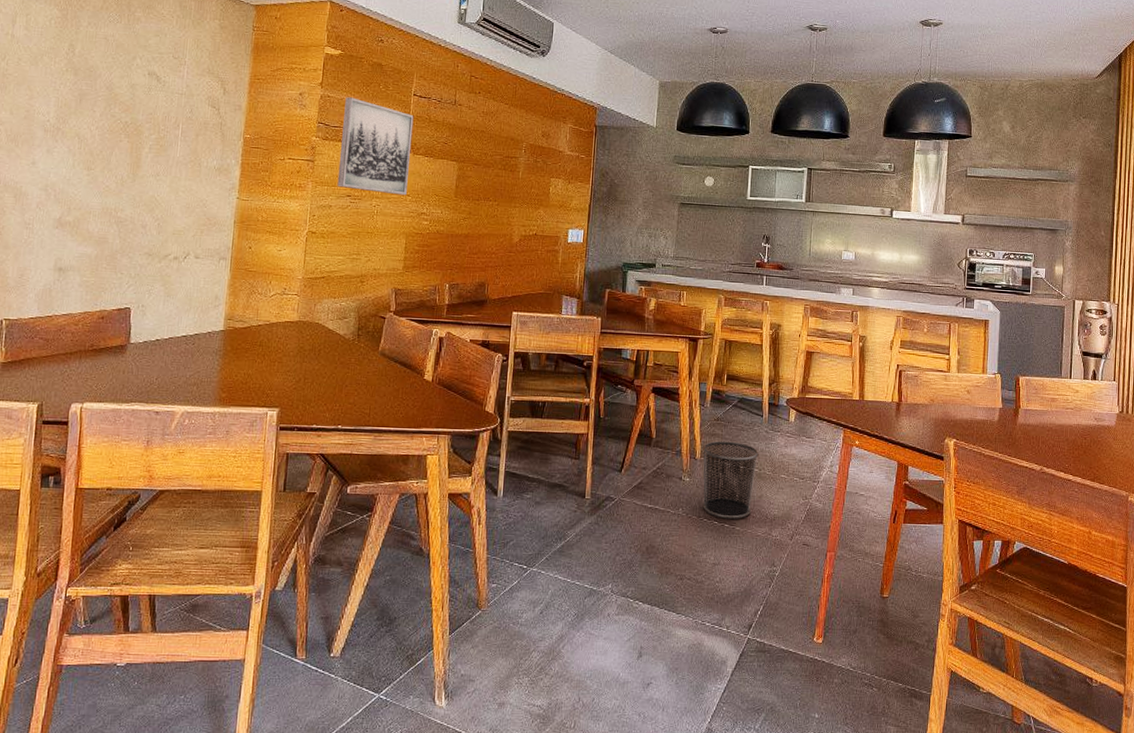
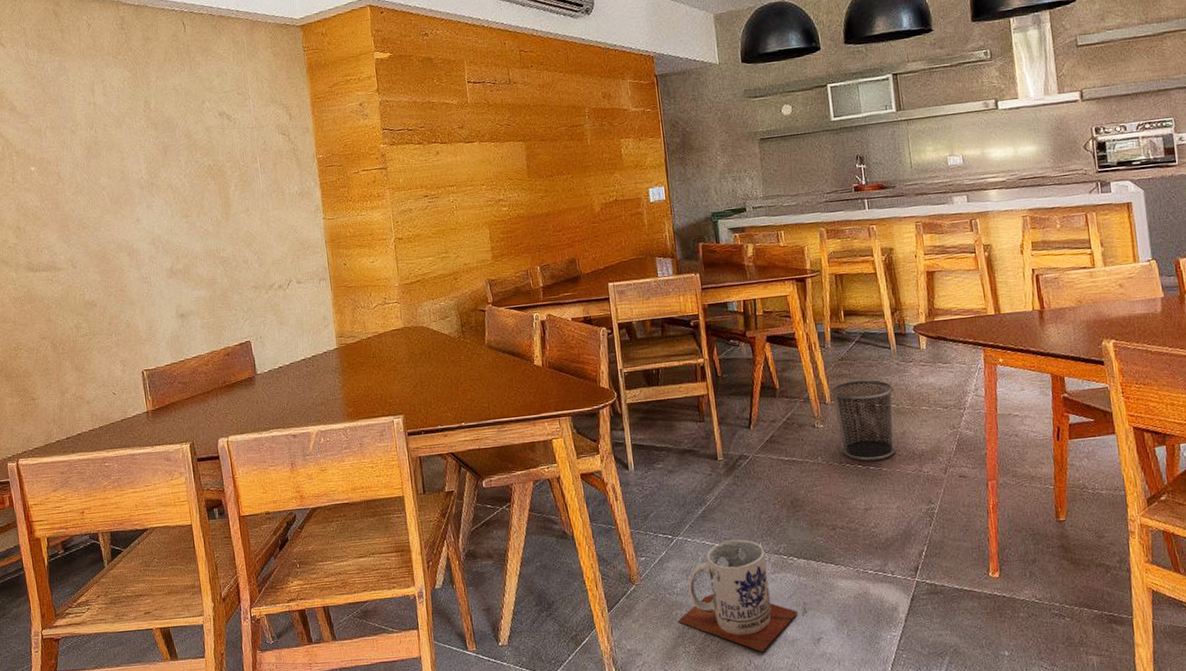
wall art: present [337,97,414,196] -> none [403,97,481,190]
trash can: none [516,578,634,690] -> present [677,539,798,652]

